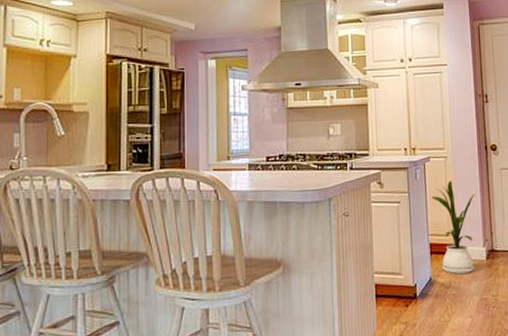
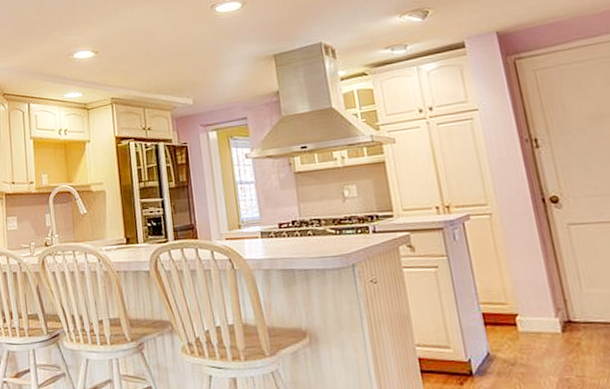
house plant: present [432,180,476,274] -> none [477,239,546,349]

